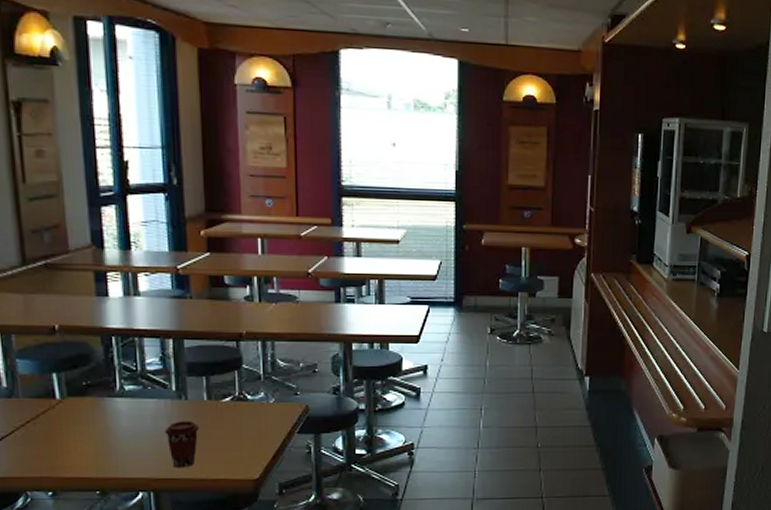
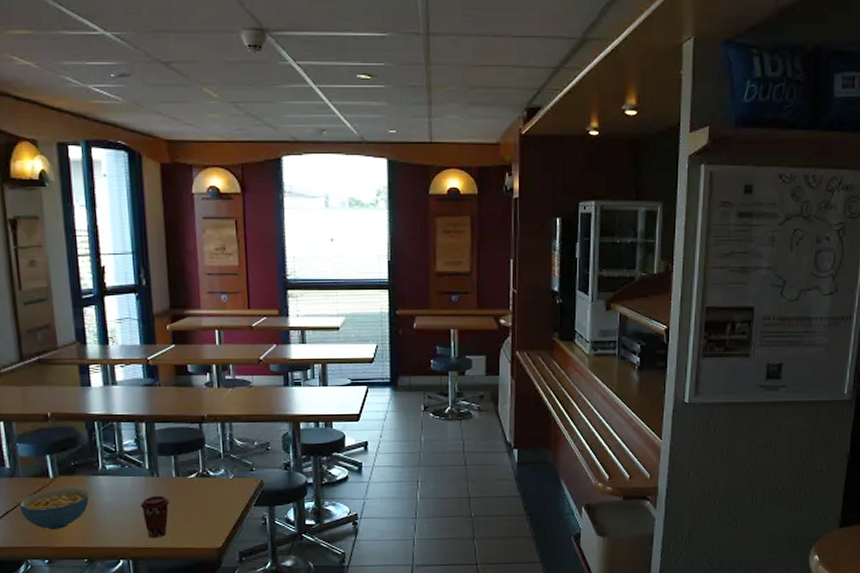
cereal bowl: none [18,410,104,457] -> present [19,487,90,529]

